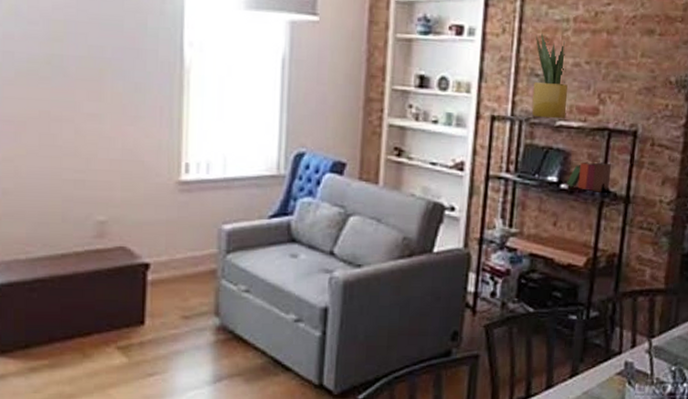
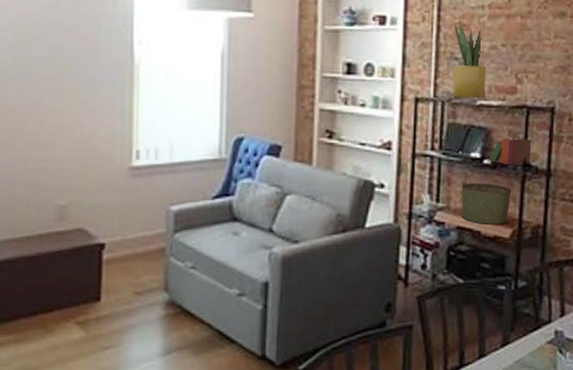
basket: none [535,207,588,252] -> present [461,182,511,225]

